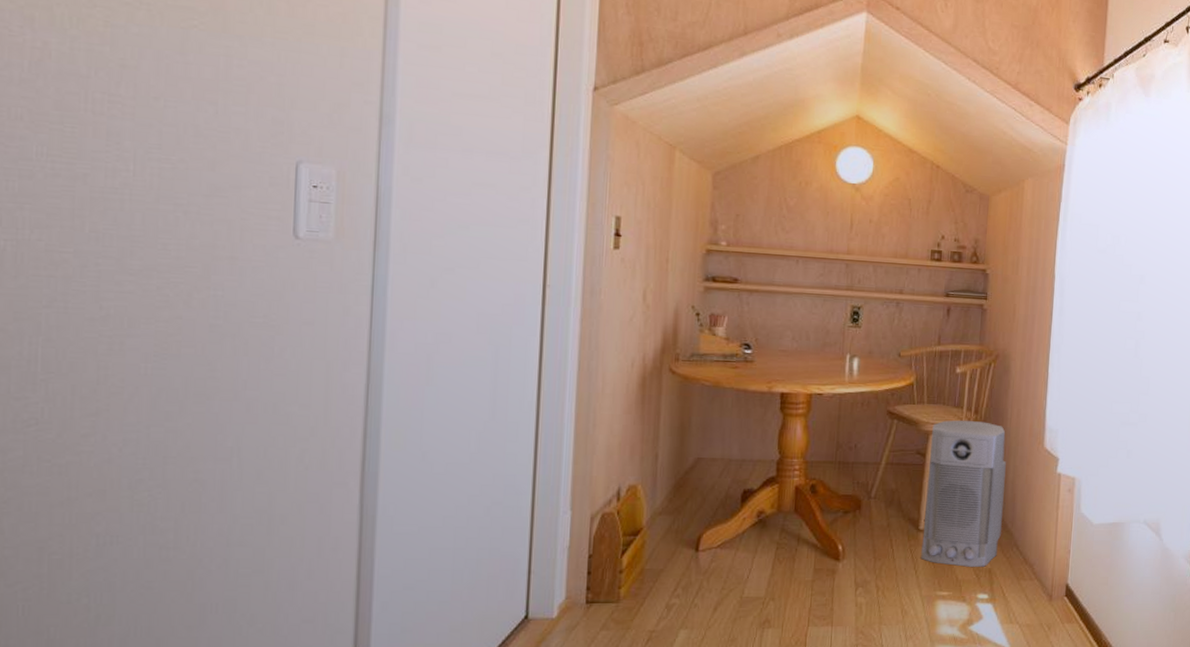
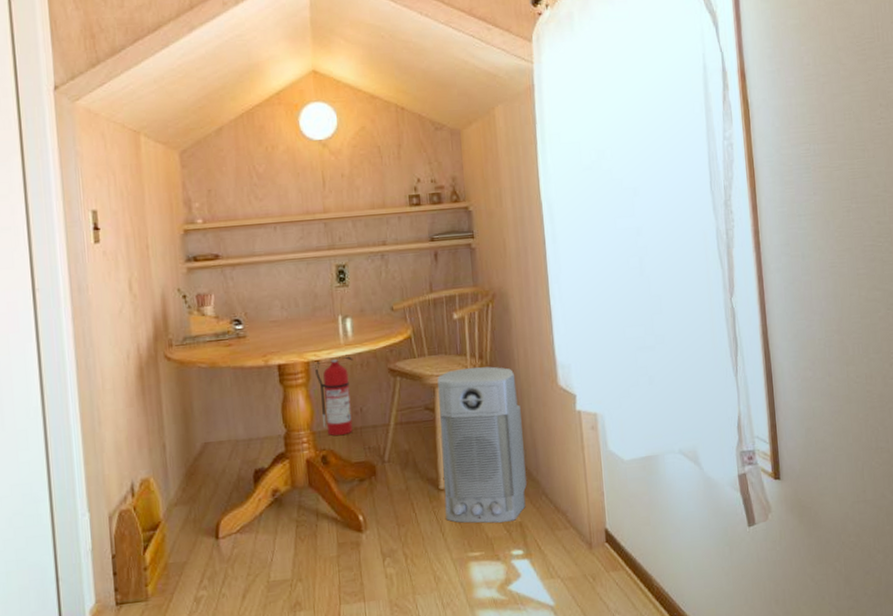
fire extinguisher: none [816,392,855,468] -> present [315,355,354,436]

